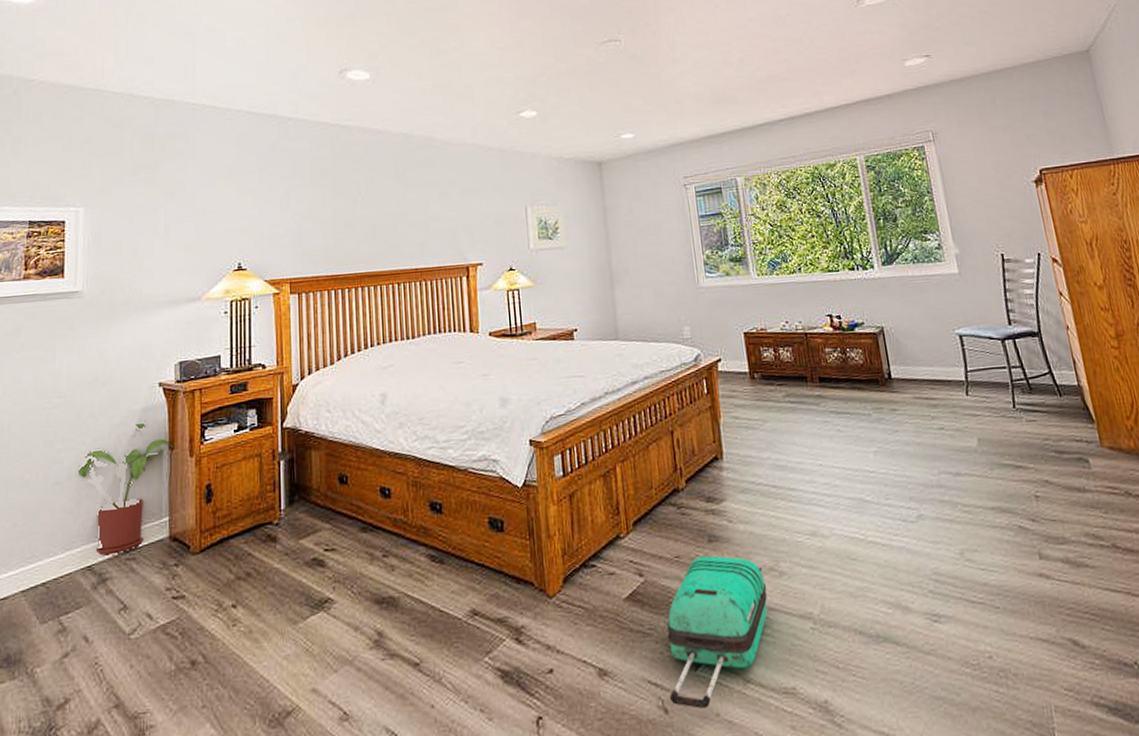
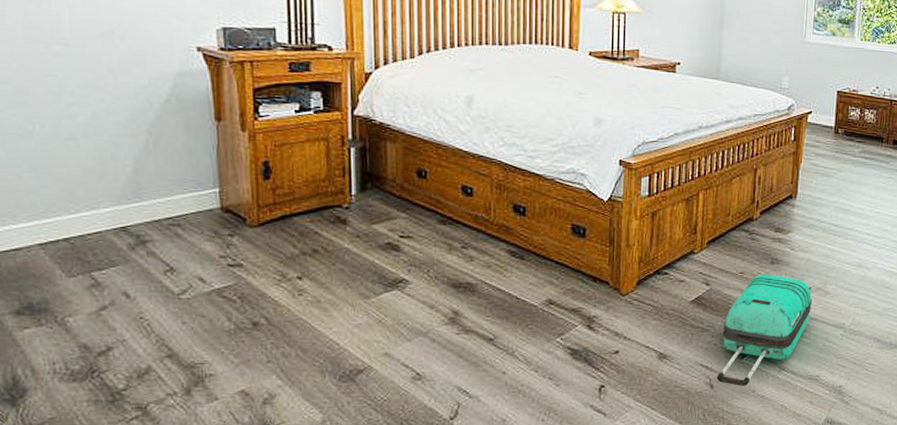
house plant: present [77,421,173,556] -> none [96,86,220,219]

